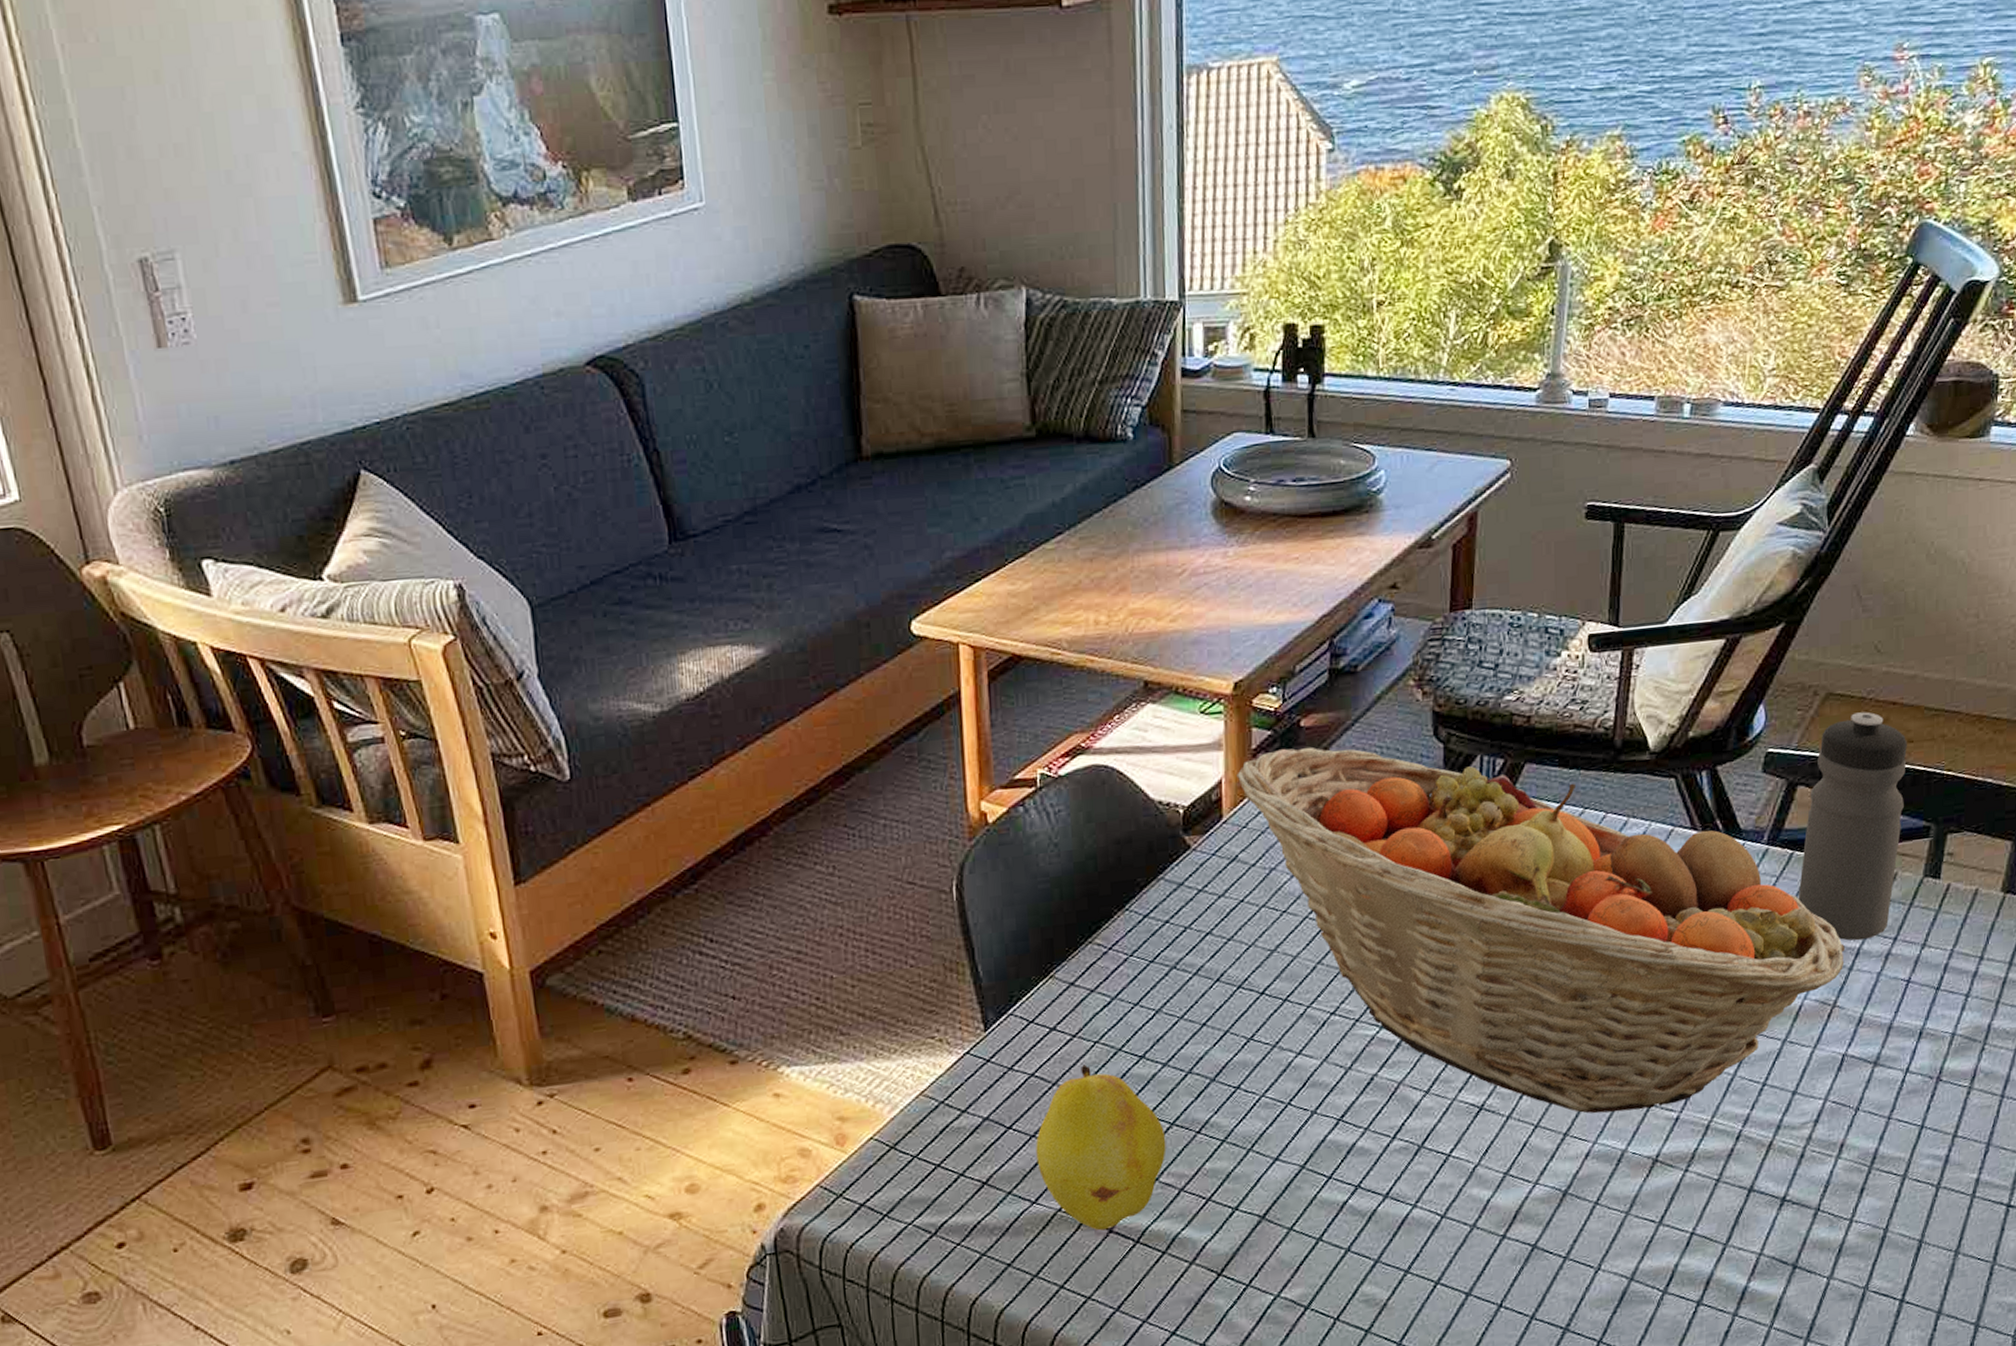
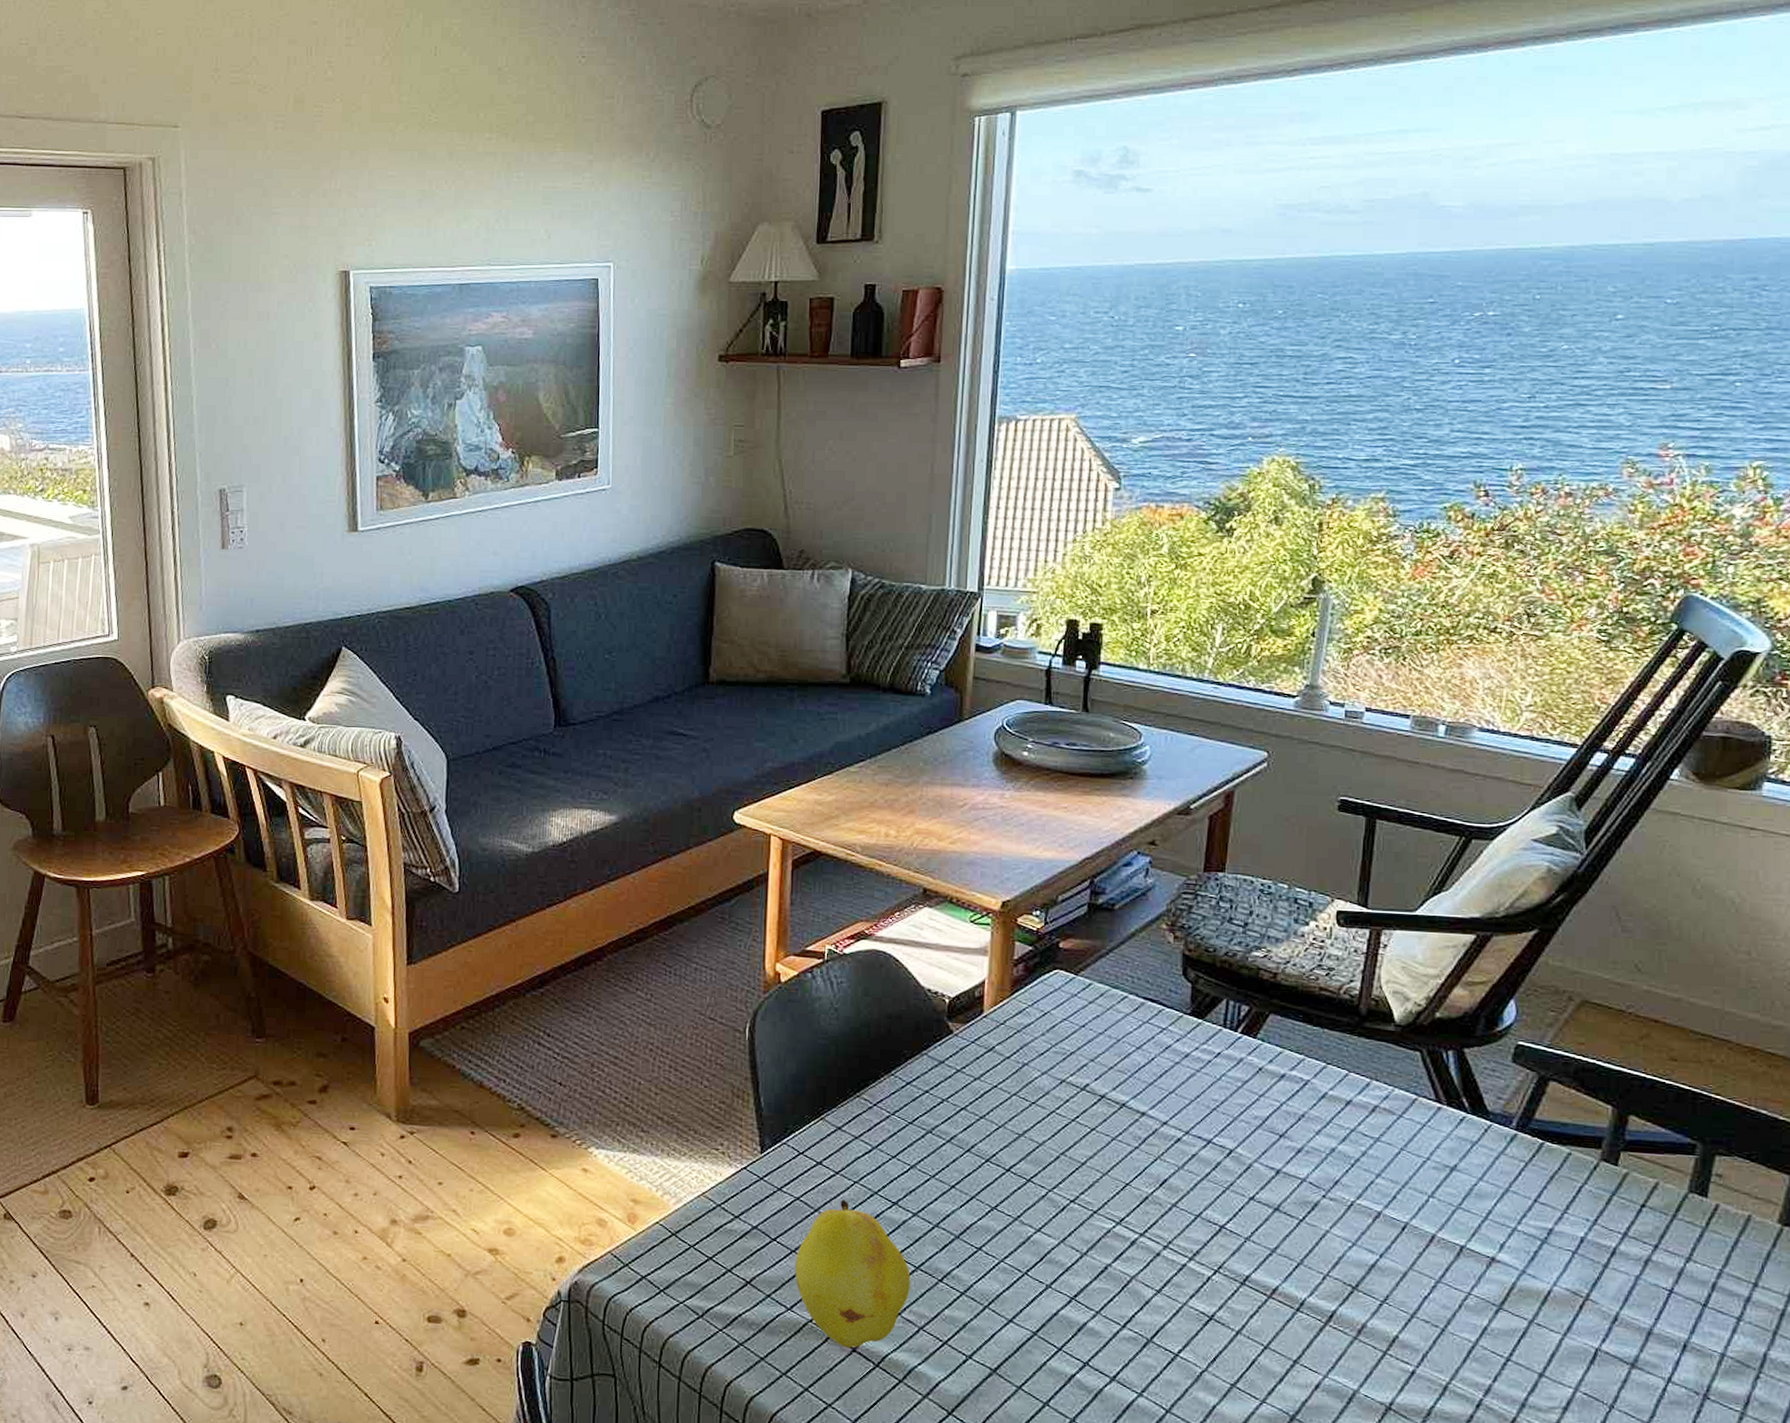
fruit basket: present [1237,746,1845,1114] -> none [999,963,1599,1357]
water bottle: present [1798,712,1907,941] -> none [1548,1023,1670,1241]

